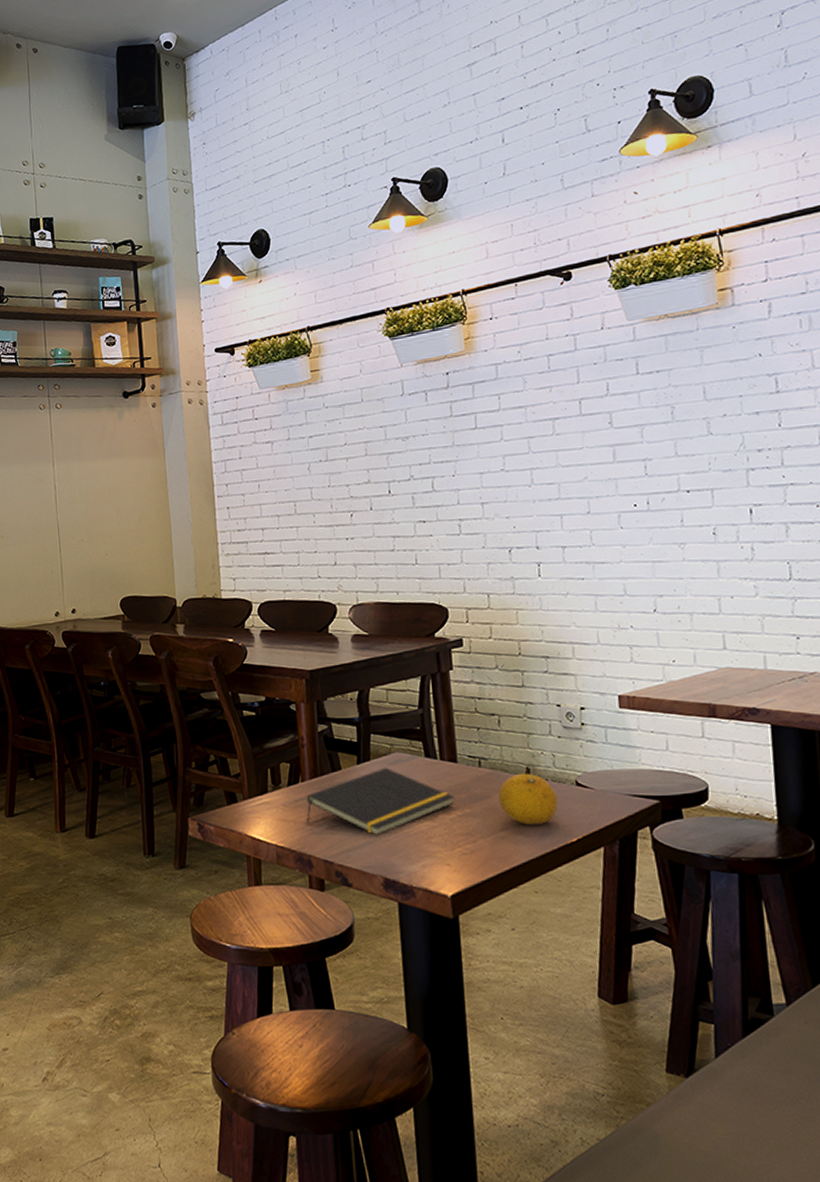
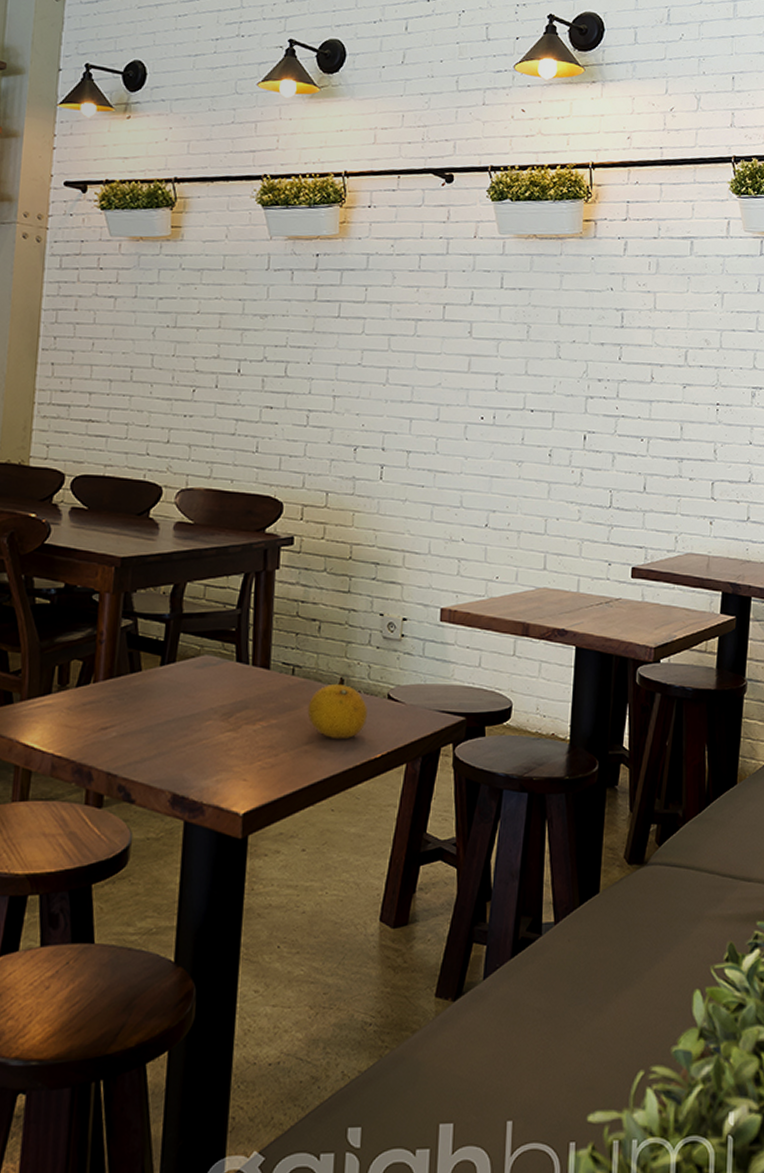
notepad: present [306,767,454,835] -> none [93,671,262,745]

